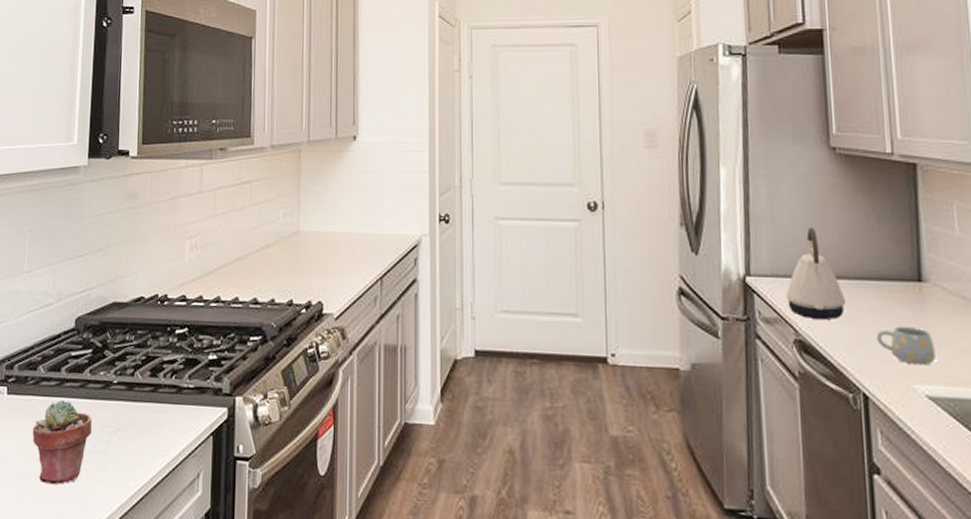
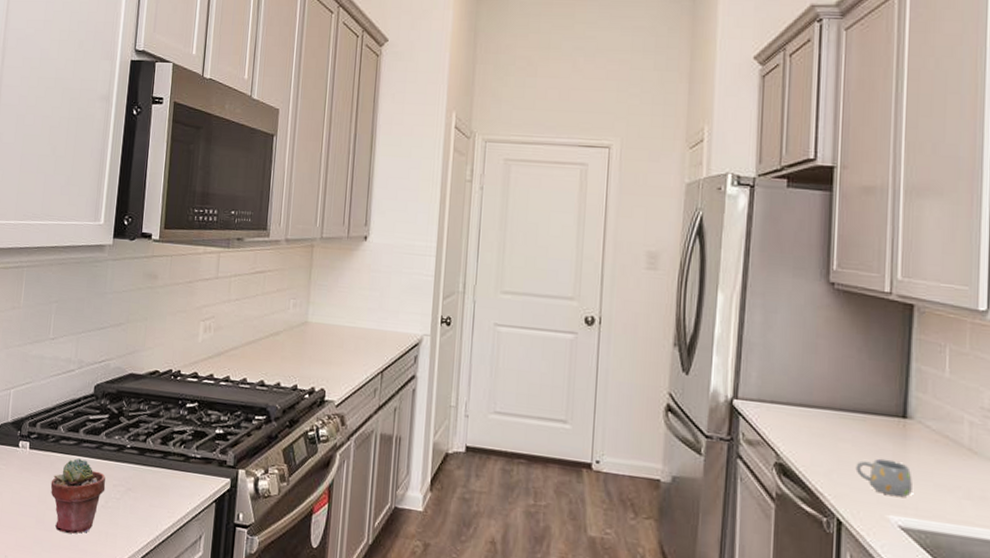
kettle: present [786,228,847,319] -> none [770,358,830,447]

